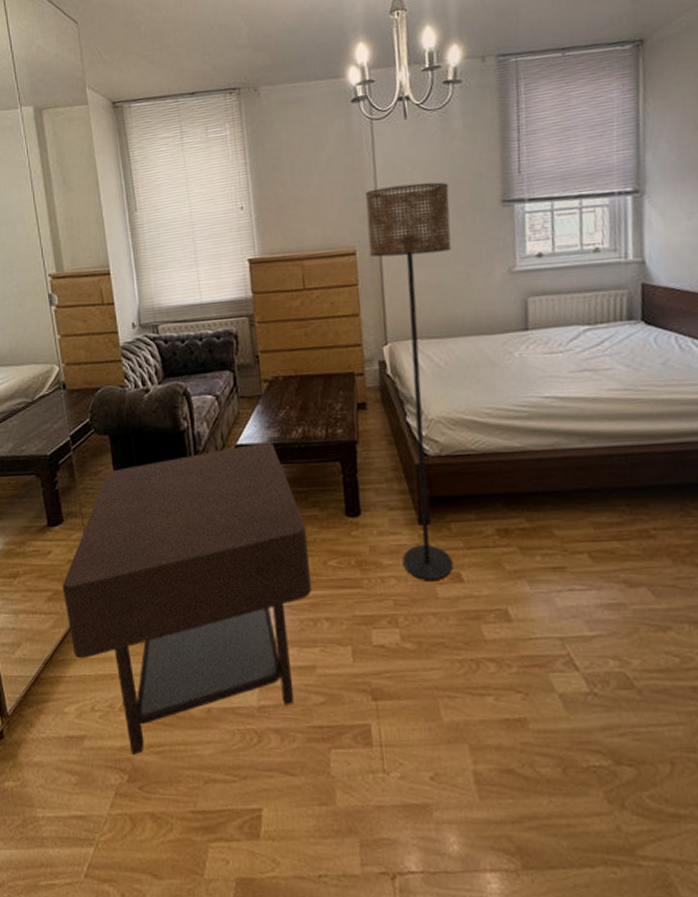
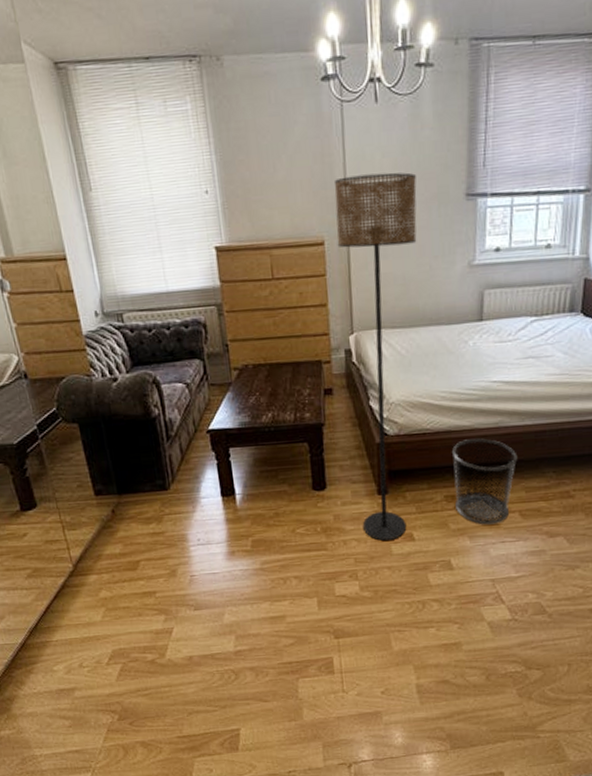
side table: present [62,442,313,755] -> none [41,426,282,699]
waste bin: none [501,462,581,567] -> present [451,438,518,525]

